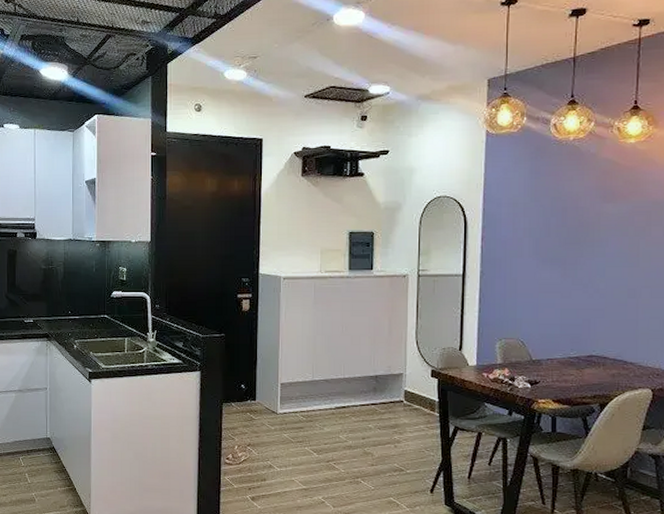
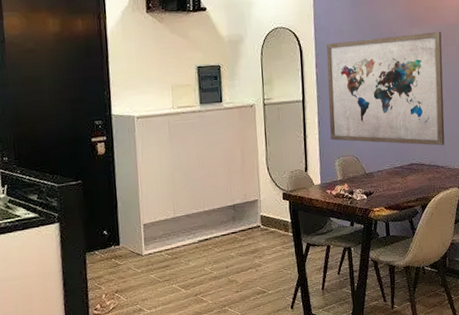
wall art: none [493,209,643,338] -> present [327,32,445,146]

